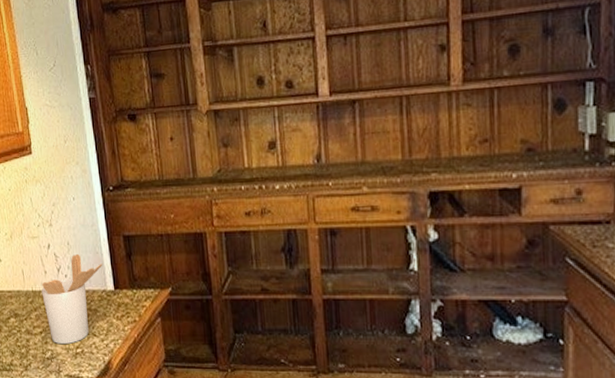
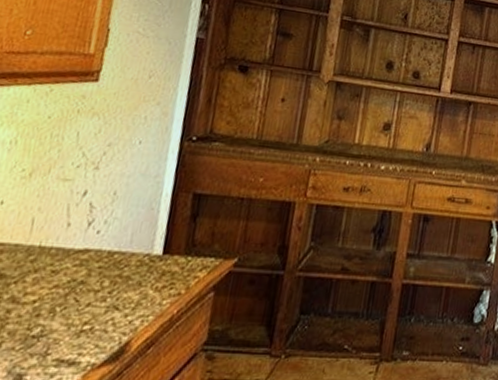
utensil holder: present [41,253,103,345] -> none [48,206,156,319]

